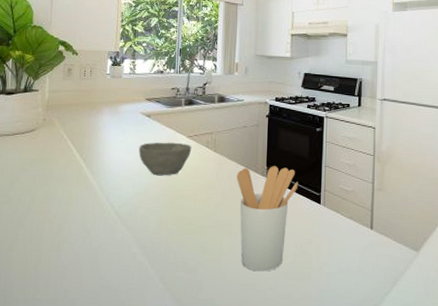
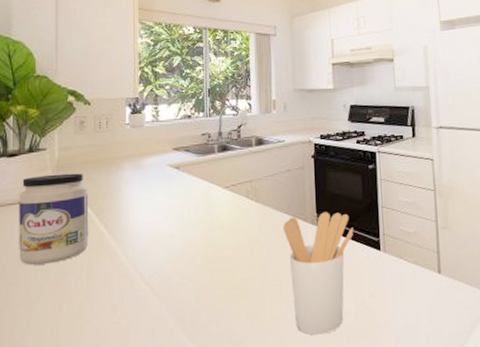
jar: none [11,112,72,189] -> present [19,173,89,265]
bowl: present [139,142,192,176] -> none [169,195,230,236]

